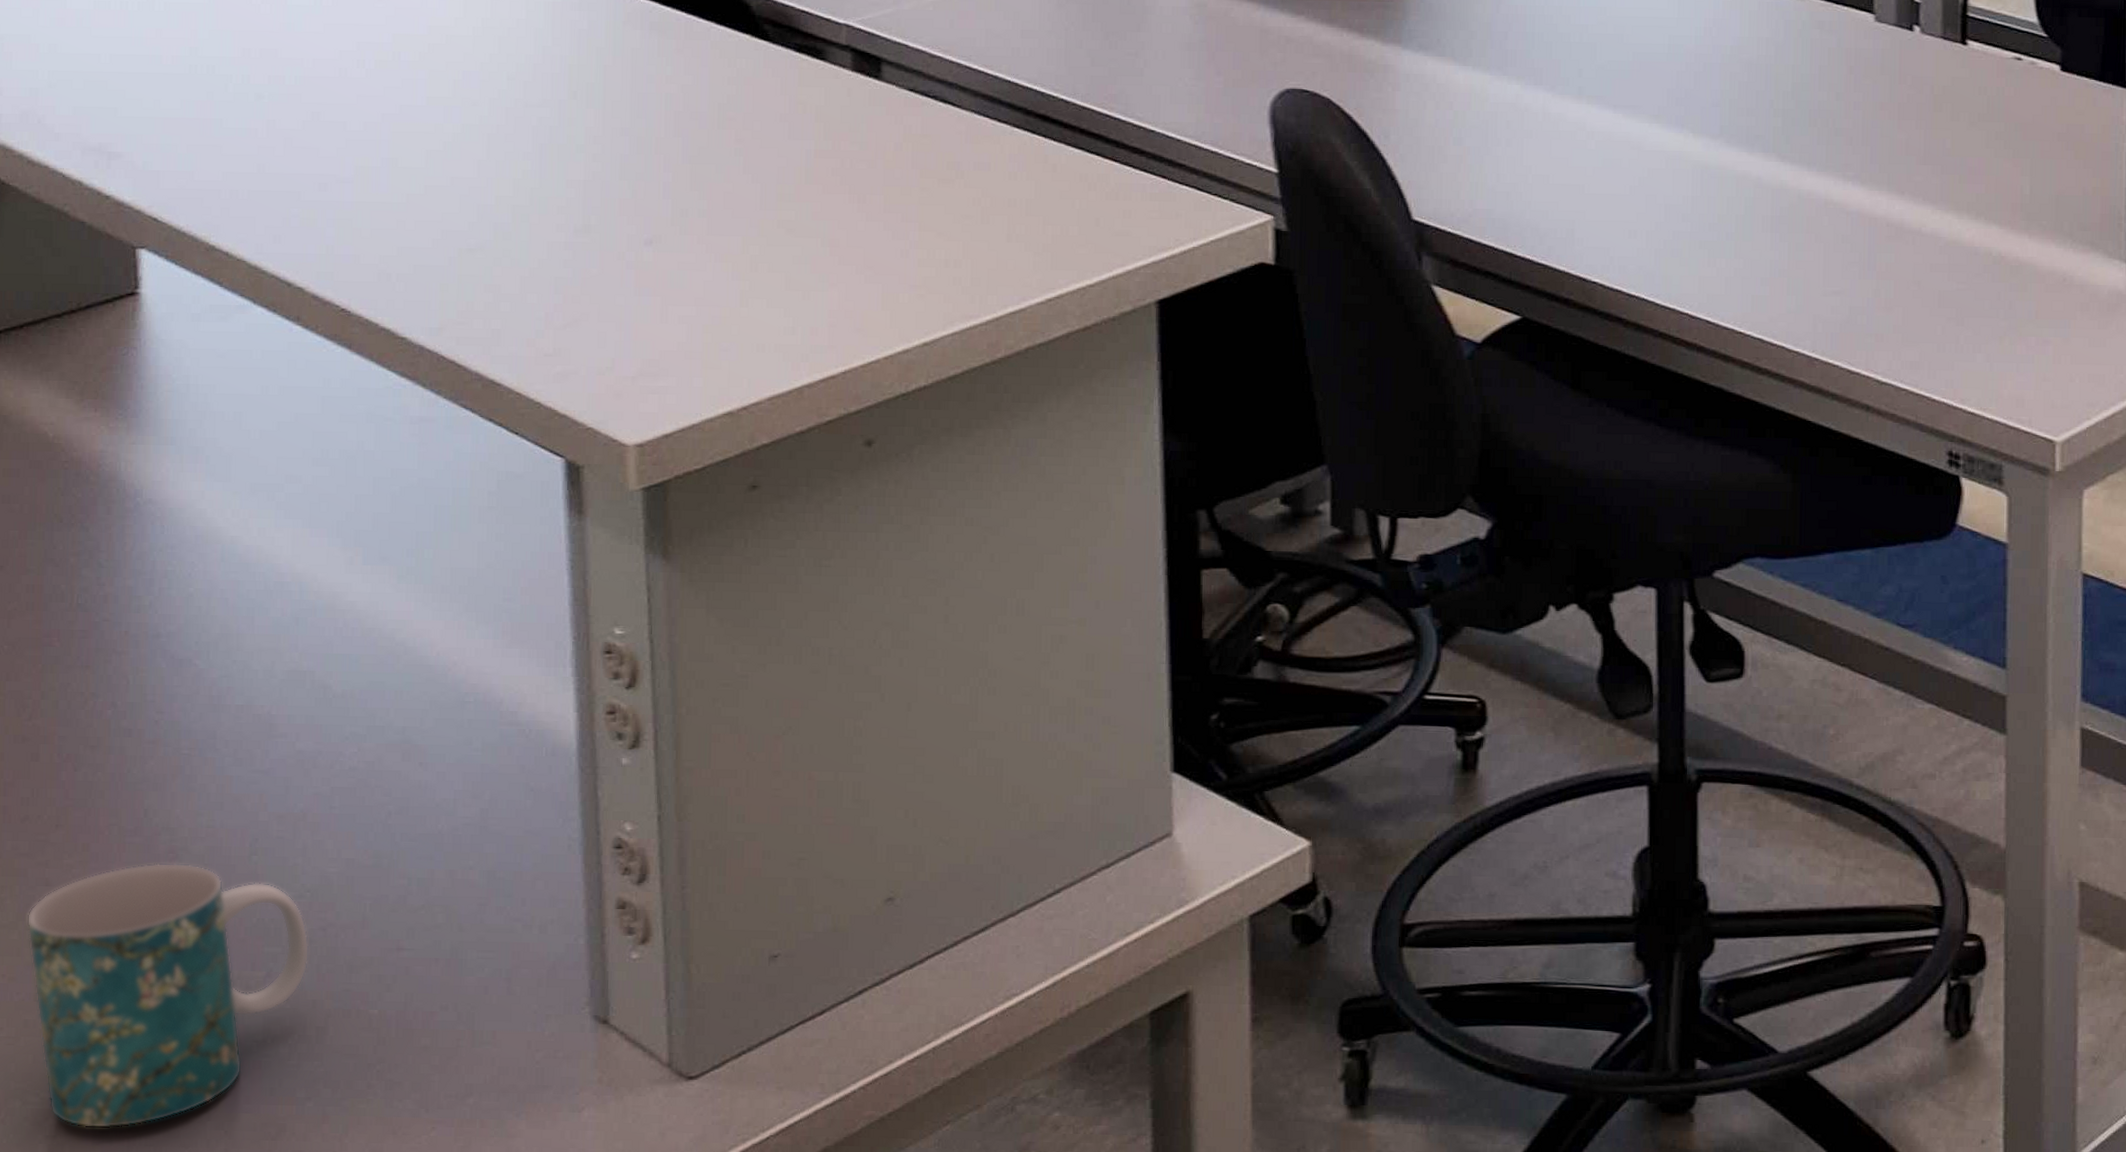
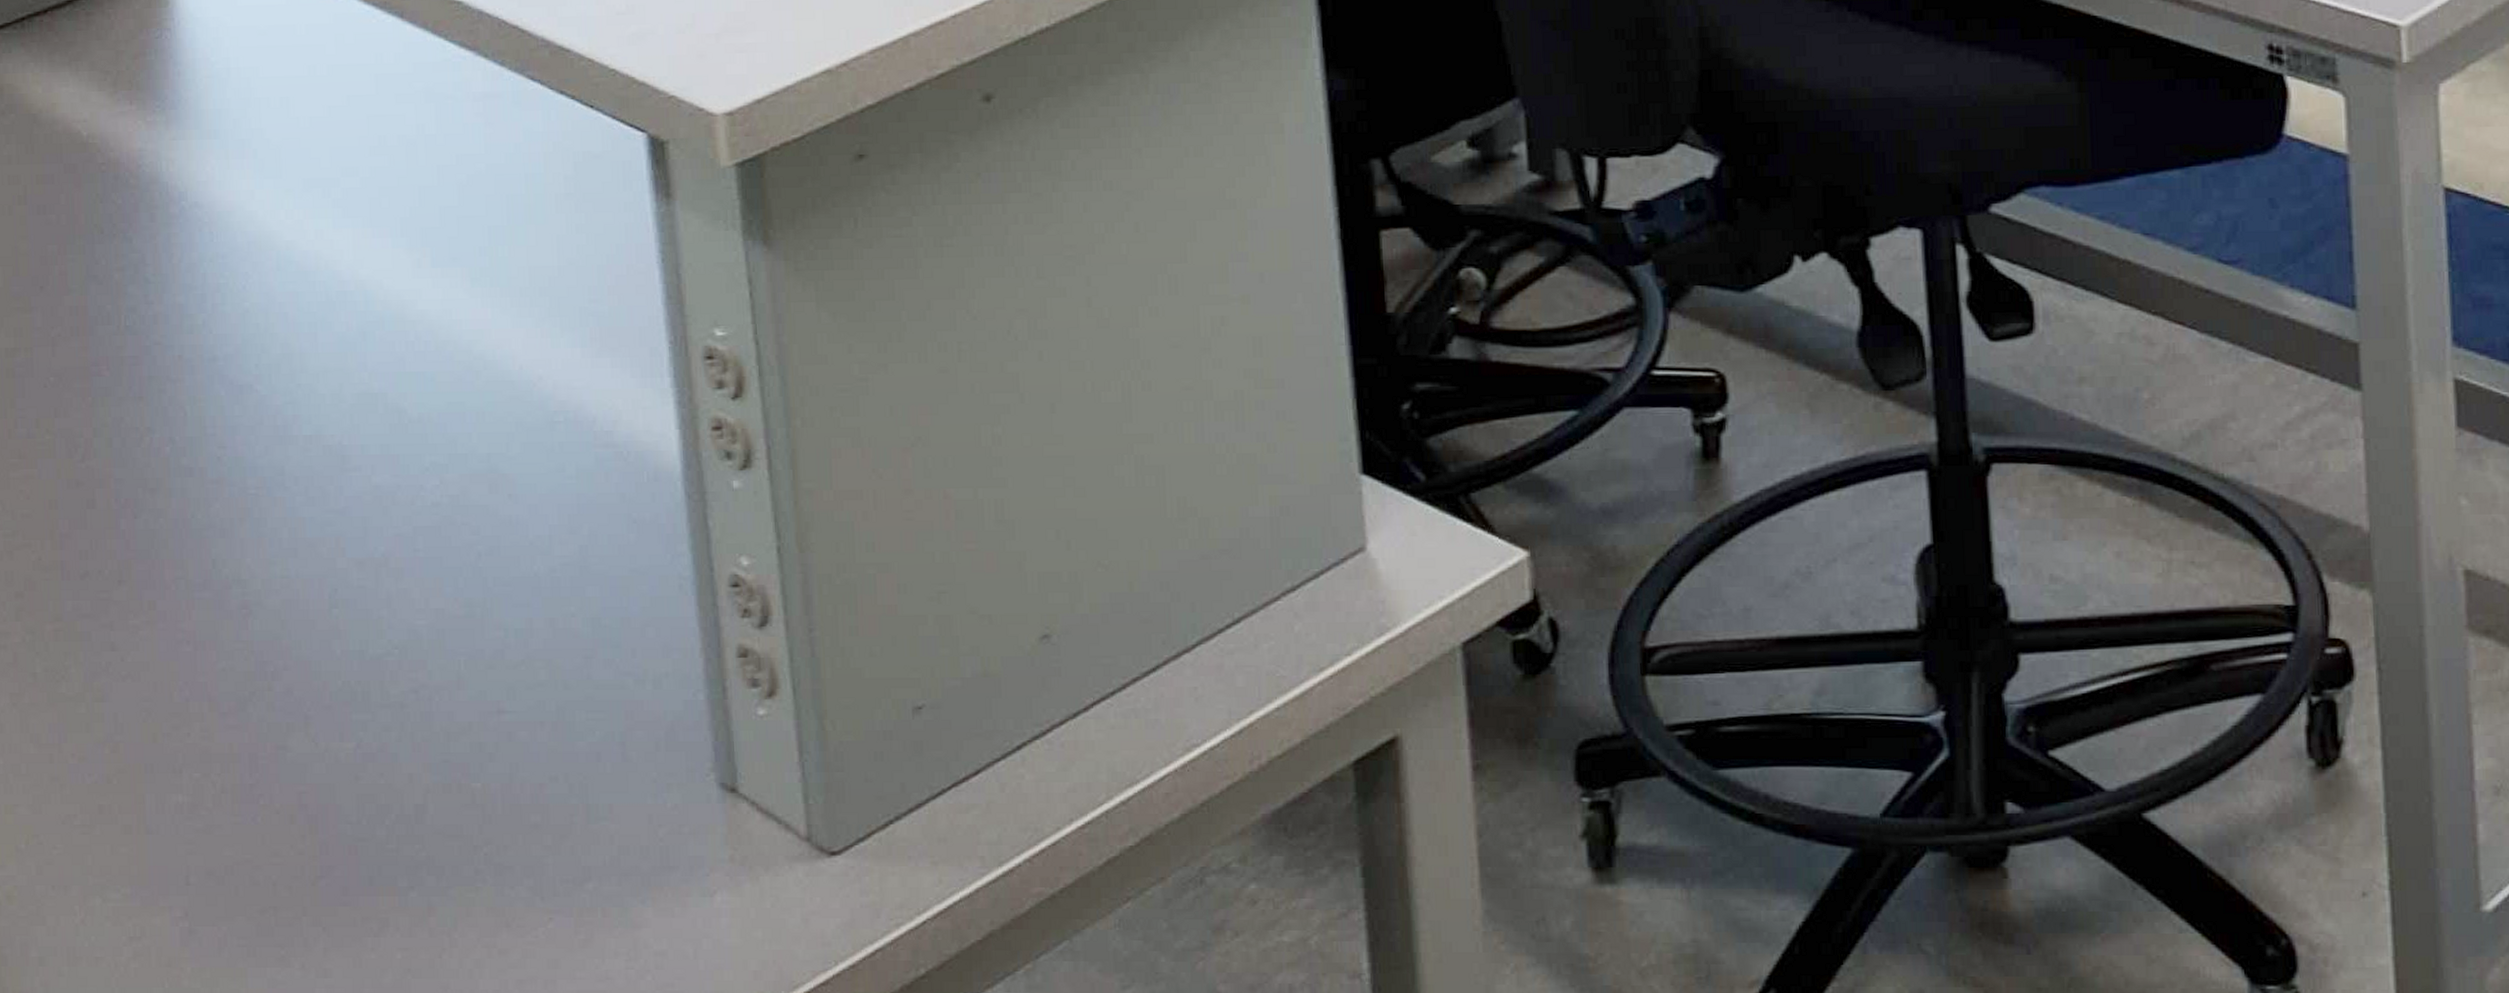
mug: present [26,862,310,1129] -> none [94,620,402,928]

